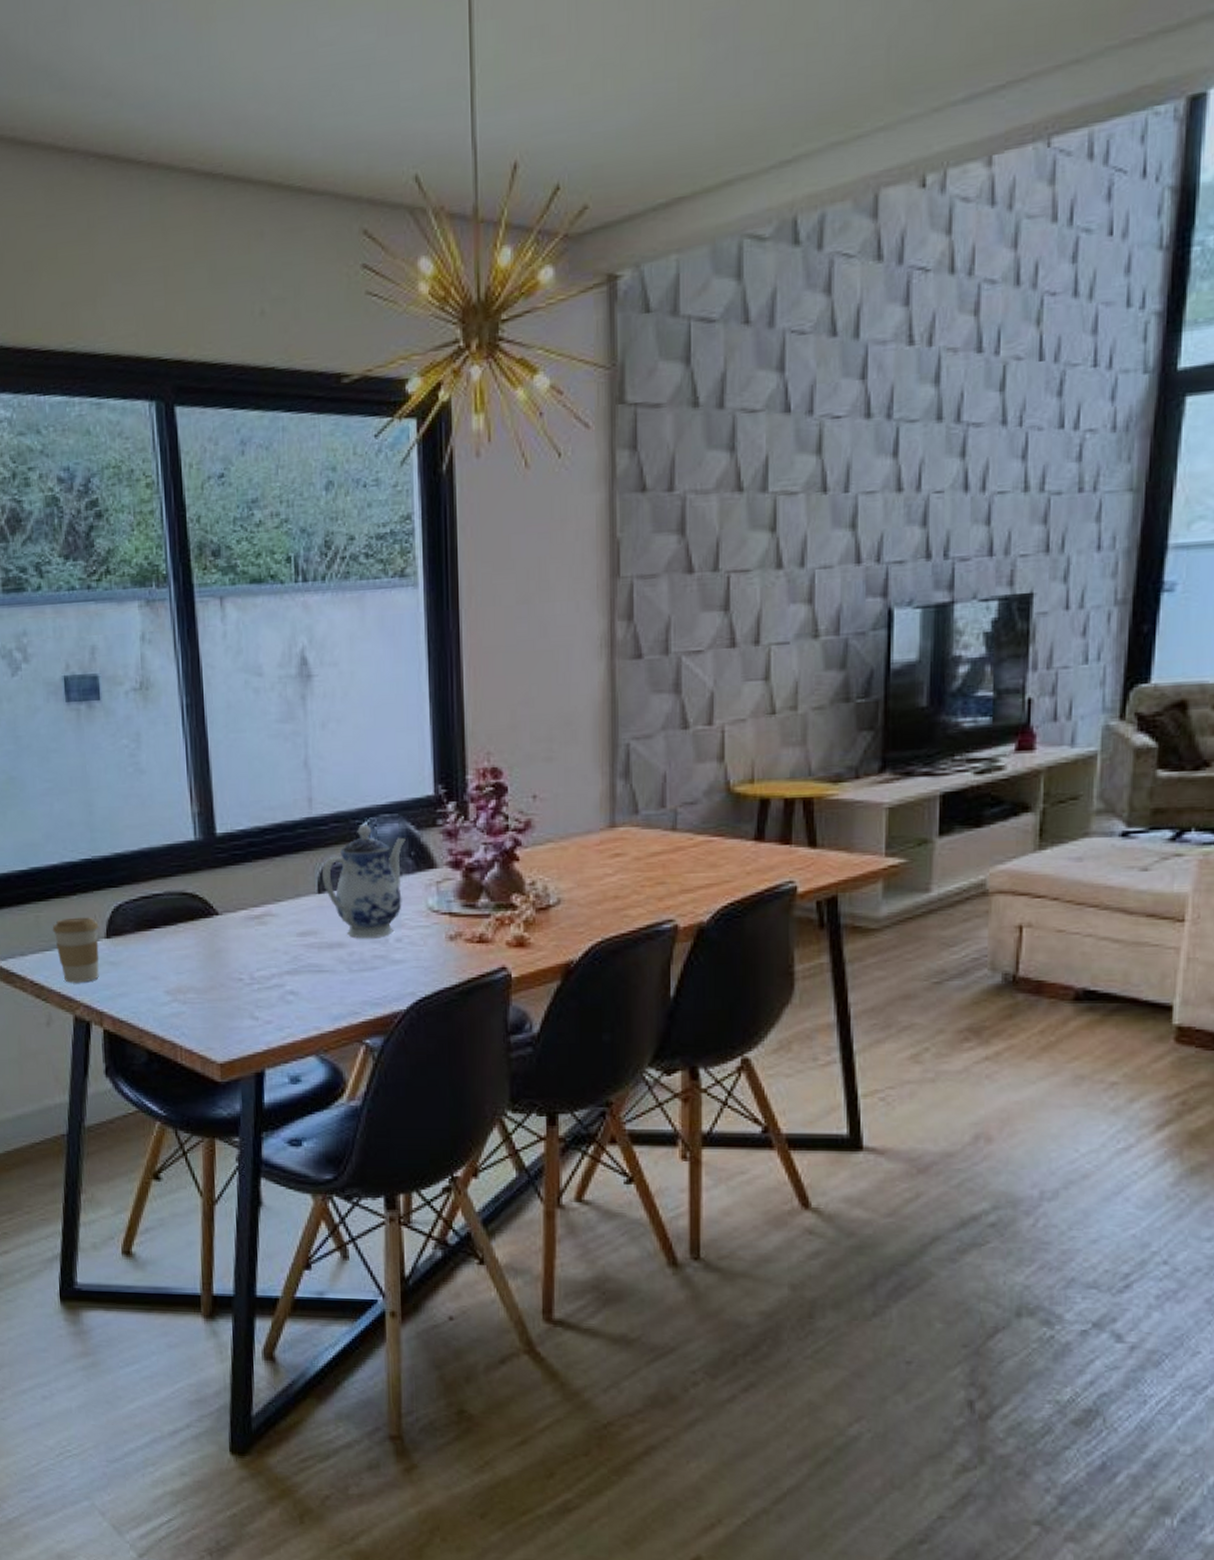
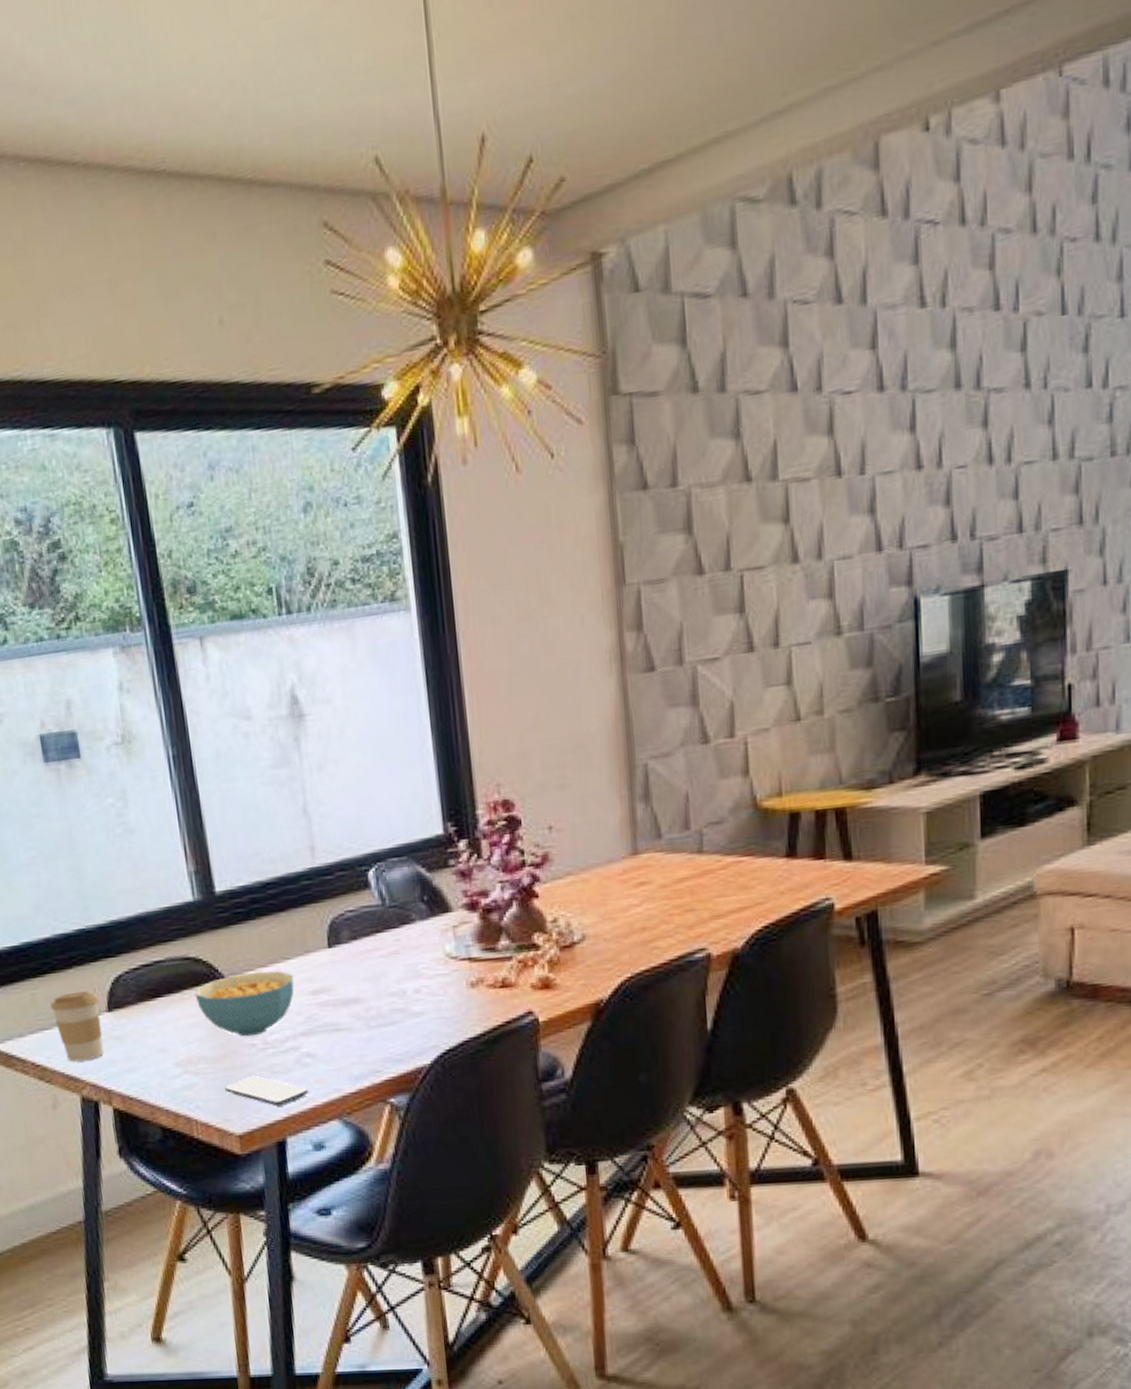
cereal bowl: none [189,910,283,971] -> present [194,971,294,1037]
smartphone: none [209,1008,290,1039] -> present [224,1075,309,1106]
teapot: present [322,824,406,939] -> none [331,870,418,993]

